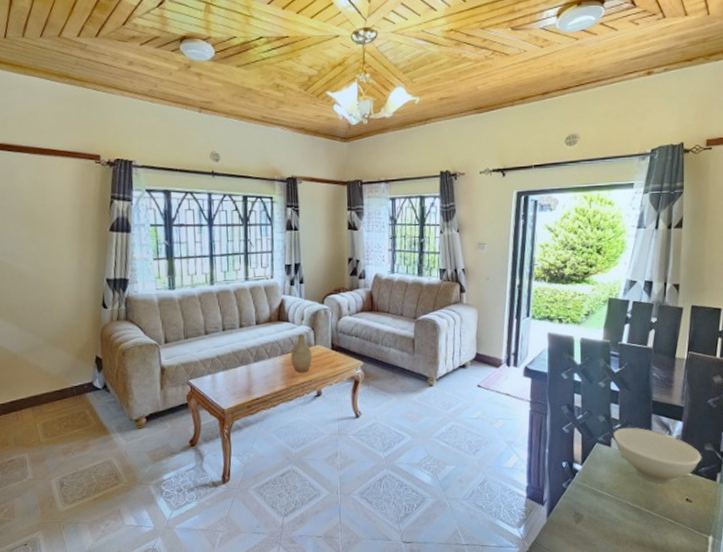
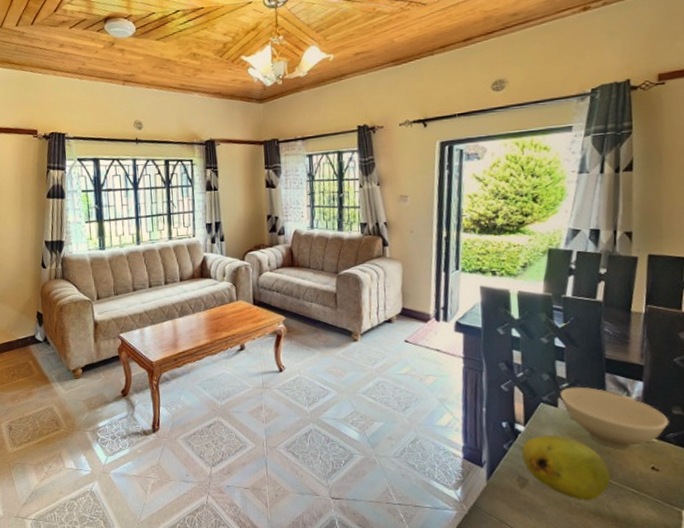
decorative vase: present [290,334,313,372] -> none [213,290,235,327]
fruit: none [578,473,653,532] -> present [521,435,611,500]

